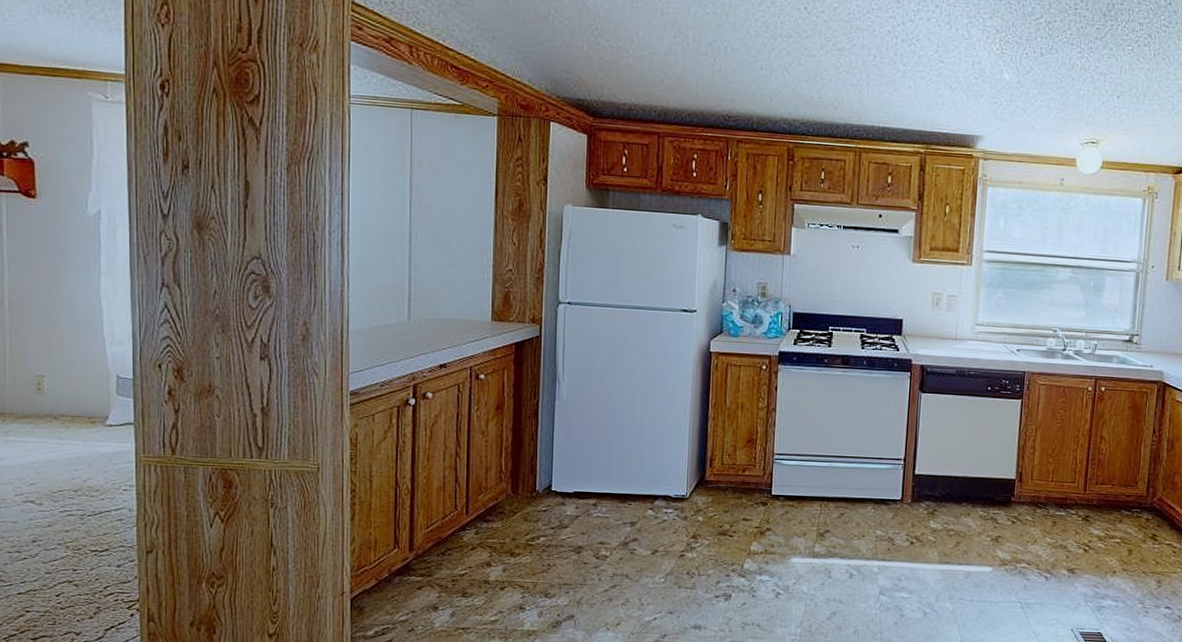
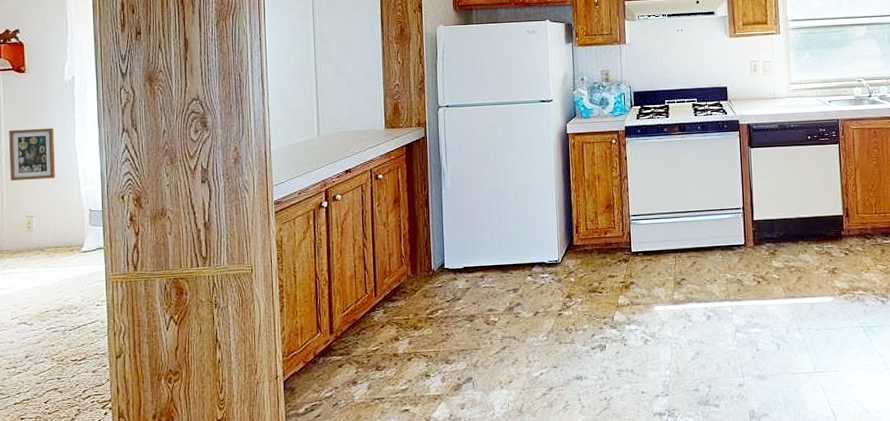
picture frame: none [14,267,73,333] -> present [9,127,55,181]

